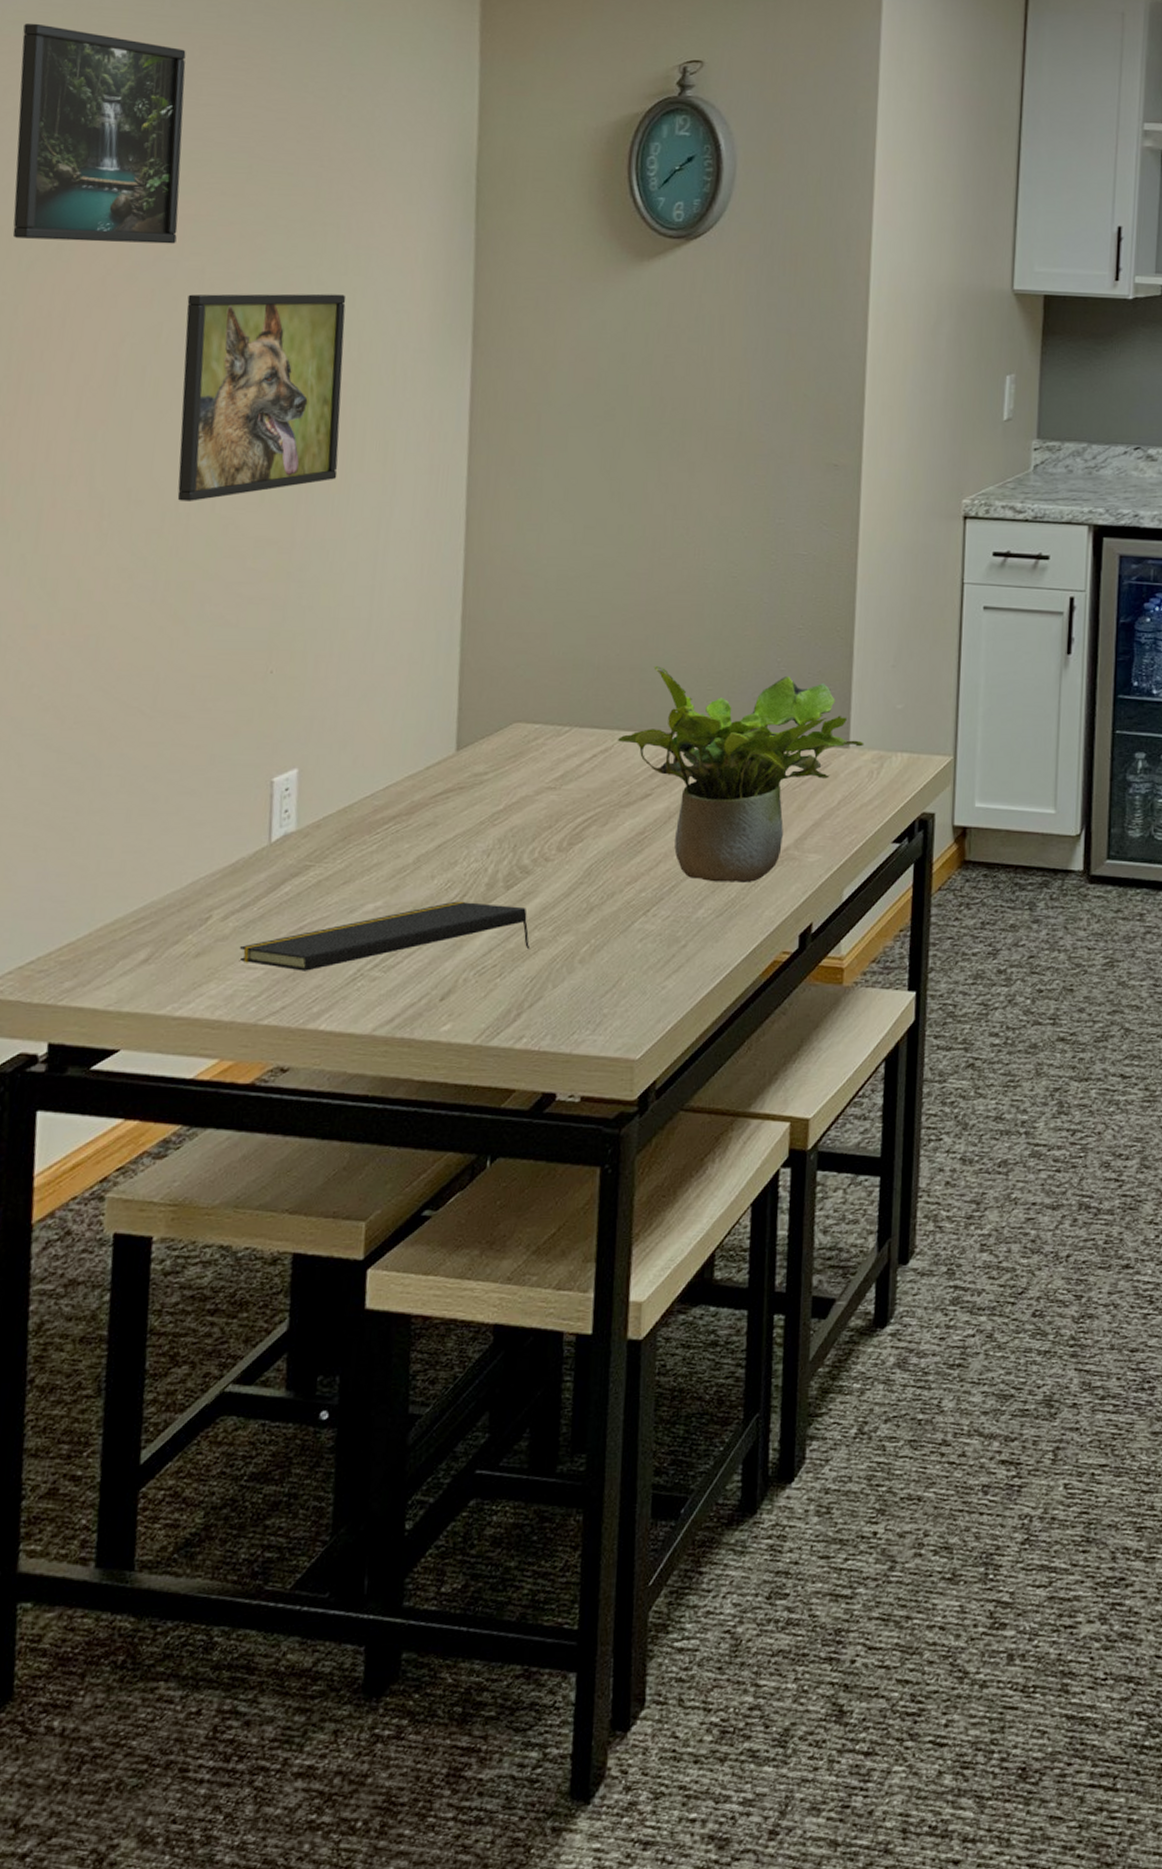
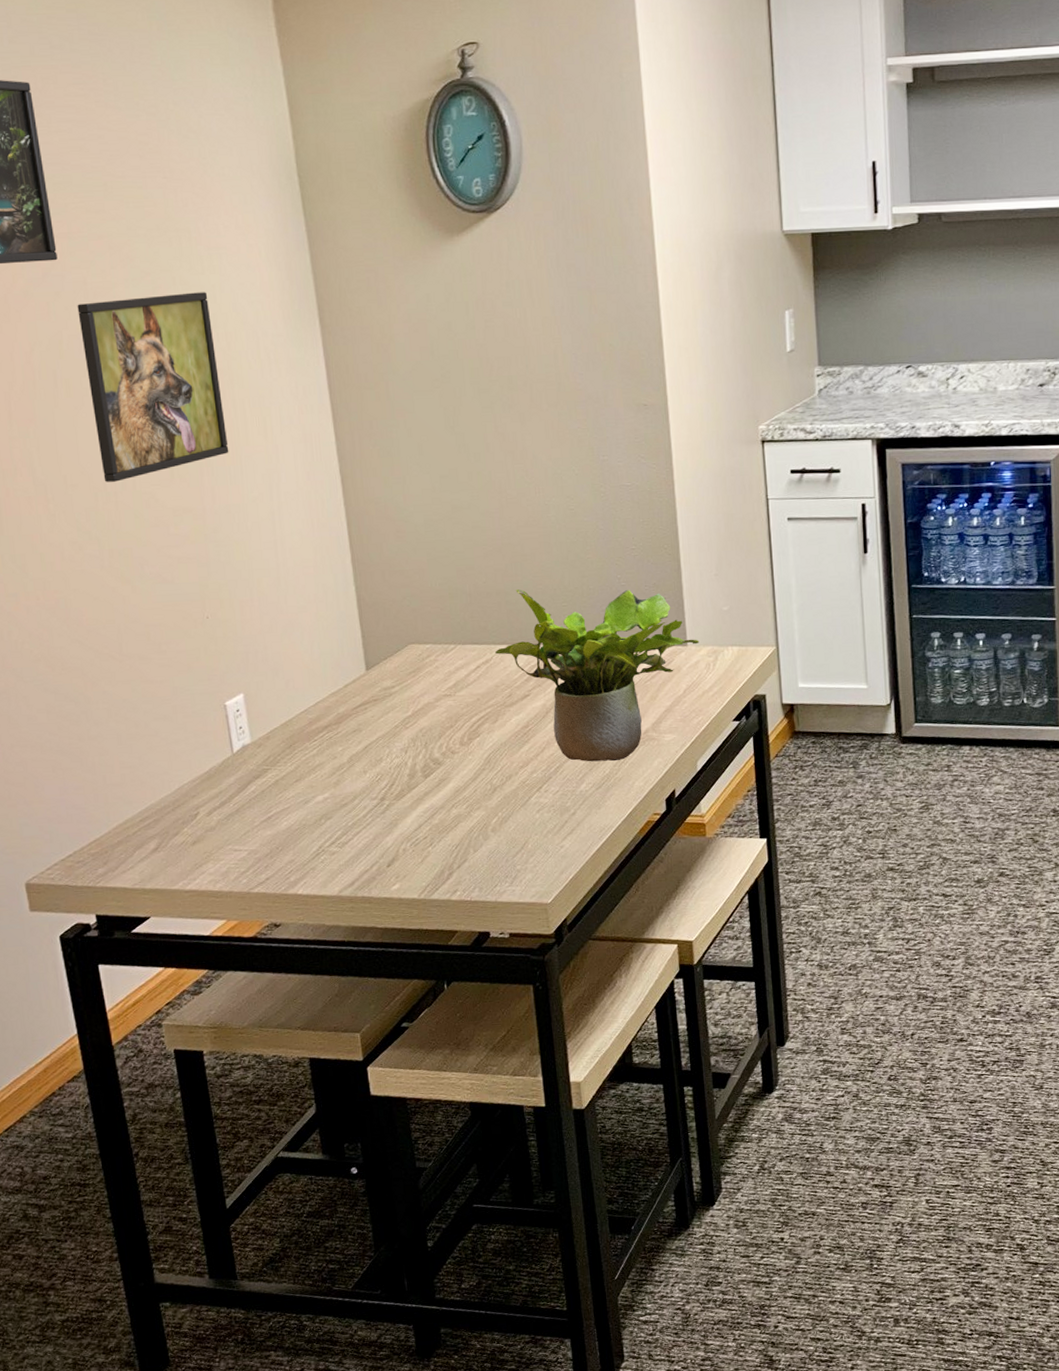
notepad: present [239,901,531,971] -> none [224,789,451,851]

